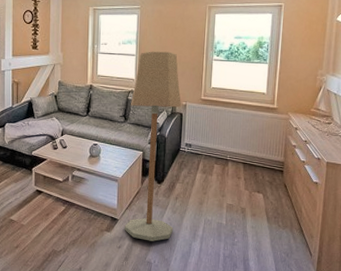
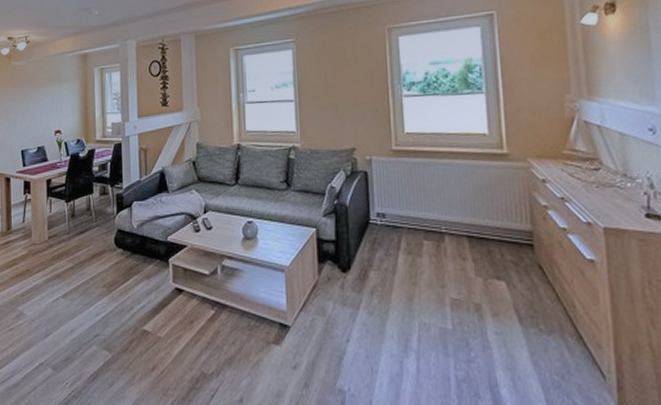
floor lamp: present [124,51,182,241] -> none [293,91,373,358]

